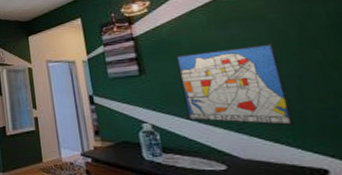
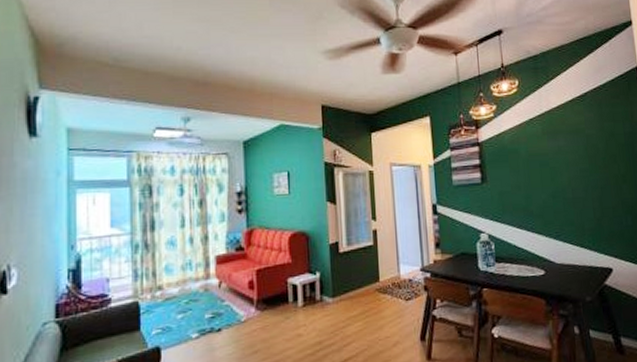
wall art: present [176,43,295,126] -> none [514,157,595,232]

